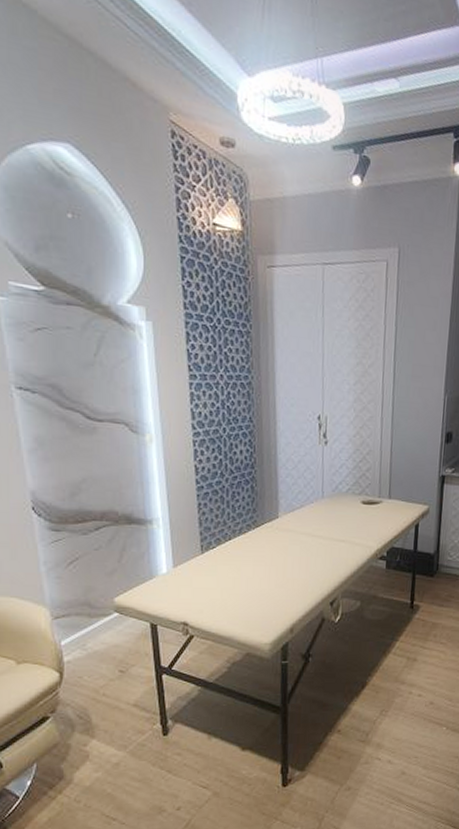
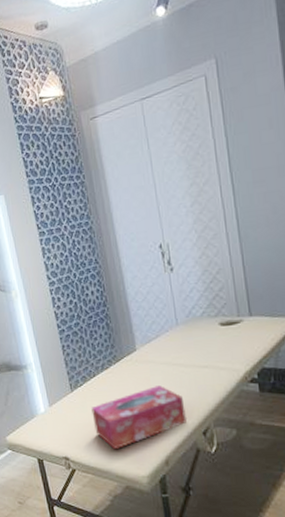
tissue box: none [221,555,318,617] -> present [91,385,188,450]

